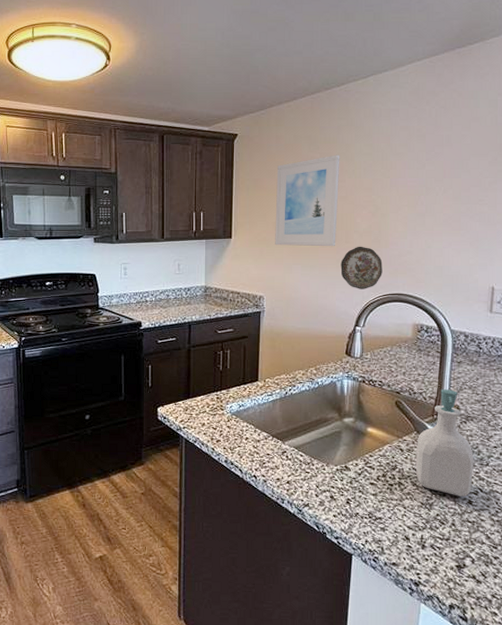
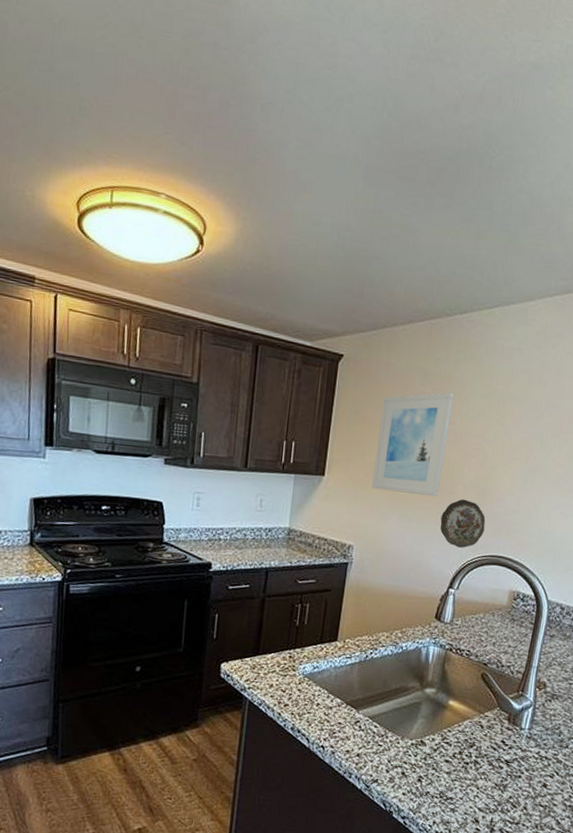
soap bottle: present [415,389,474,496] -> none [493,664,555,779]

